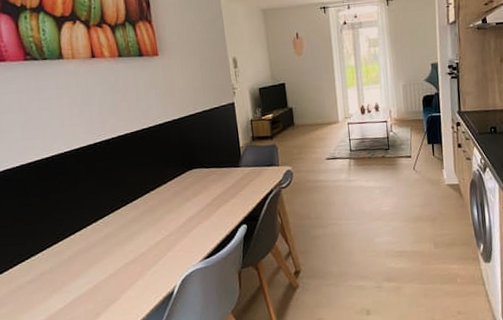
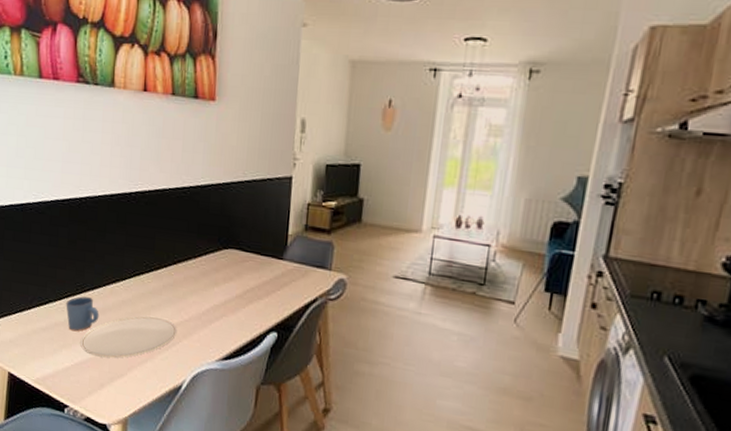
mug: none [48,241,85,275] -> present [66,296,99,331]
plate: none [69,240,161,291] -> present [80,316,178,358]

